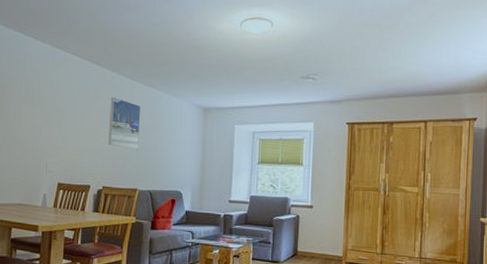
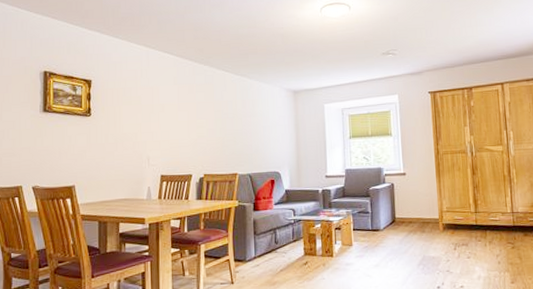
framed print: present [108,96,141,150] -> none [205,88,235,136]

